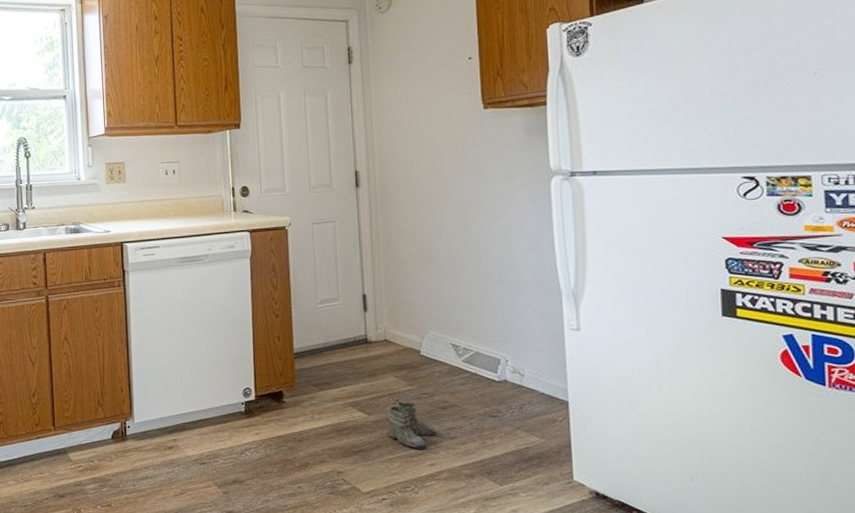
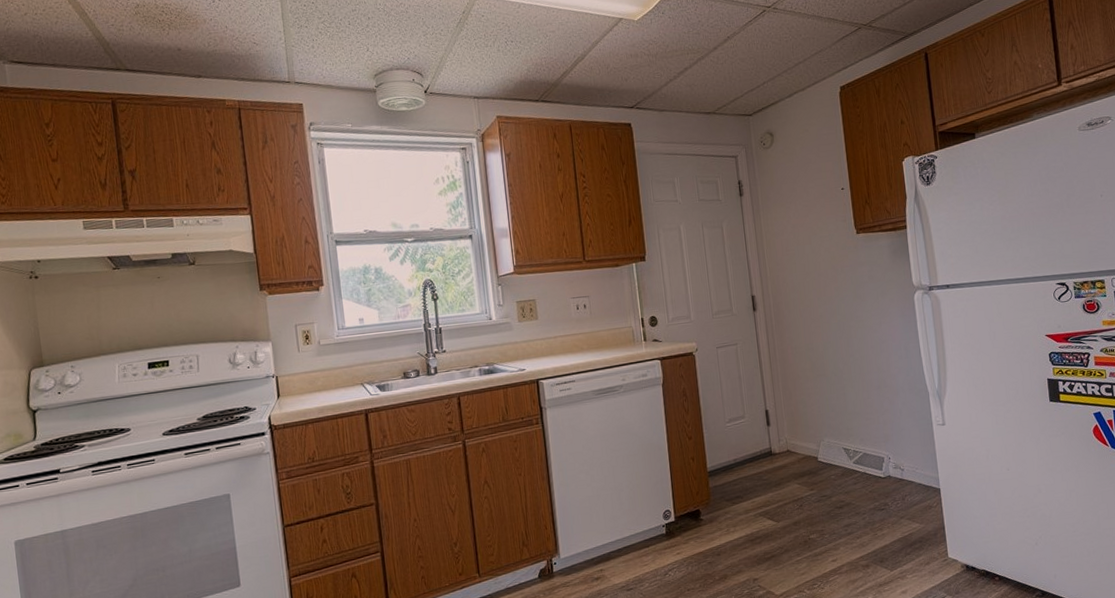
boots: present [387,402,436,449] -> none [794,505,836,548]

